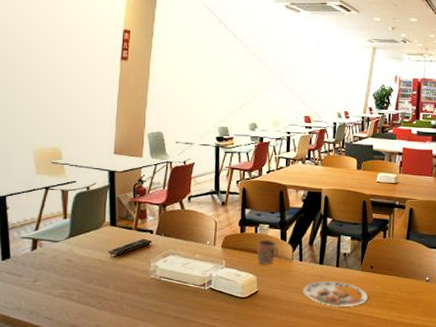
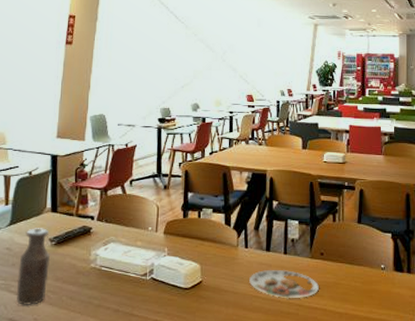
bottle: none [77,241,111,314] -> present [16,228,51,306]
mug: present [257,239,279,264] -> none [200,224,223,252]

